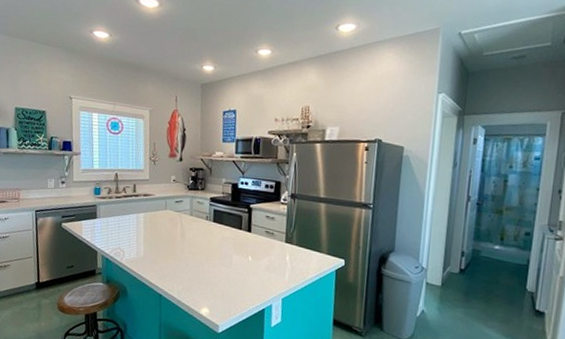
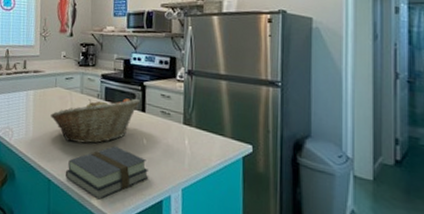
fruit basket: none [161,219,246,262] -> present [50,98,140,144]
book: none [175,263,253,311] -> present [65,146,149,200]

